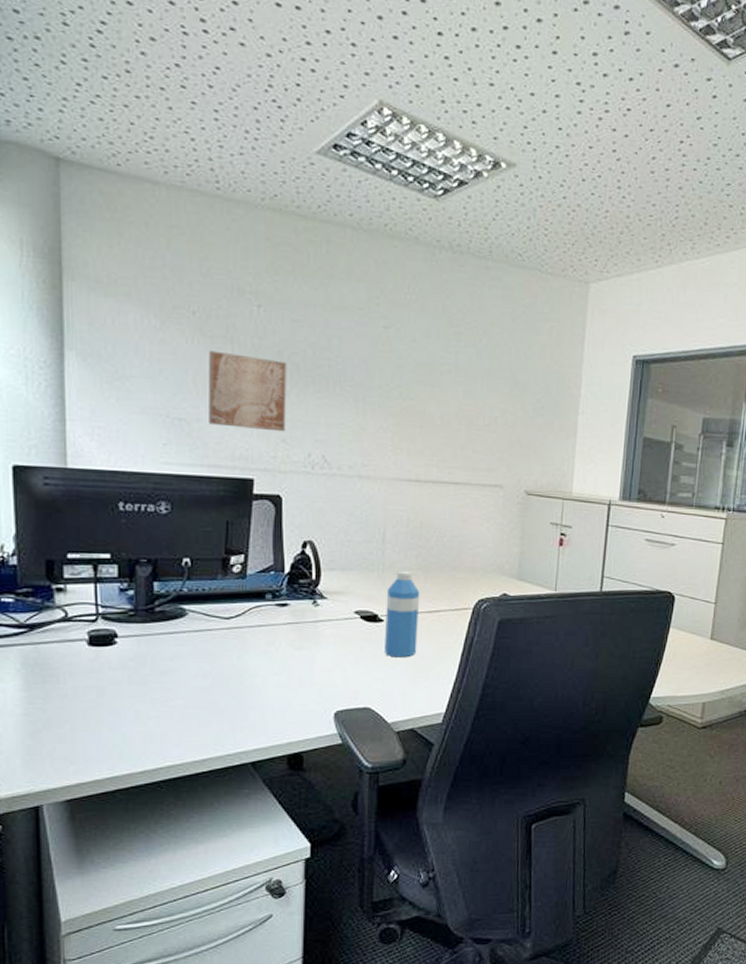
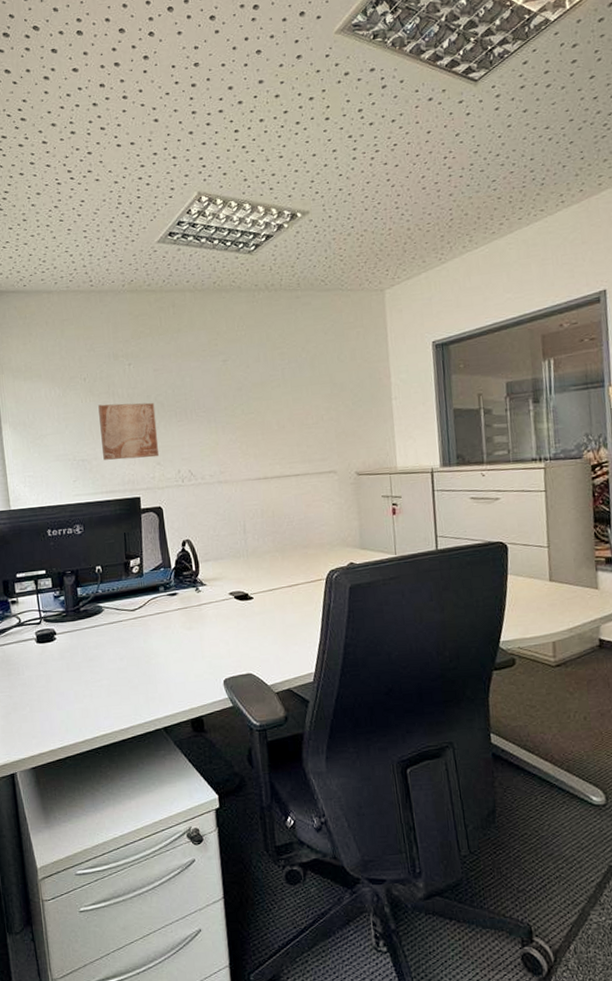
water bottle: present [385,570,420,658] -> none [252,553,284,628]

